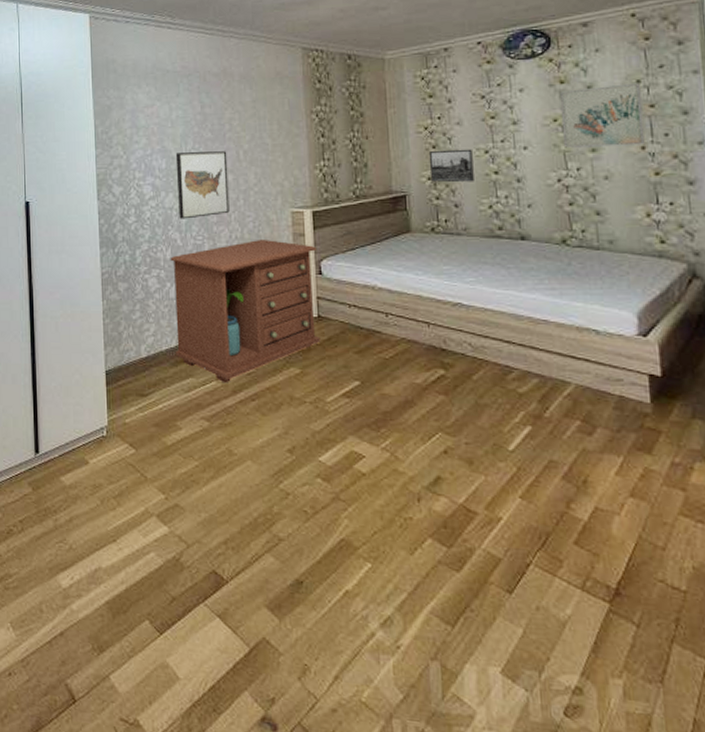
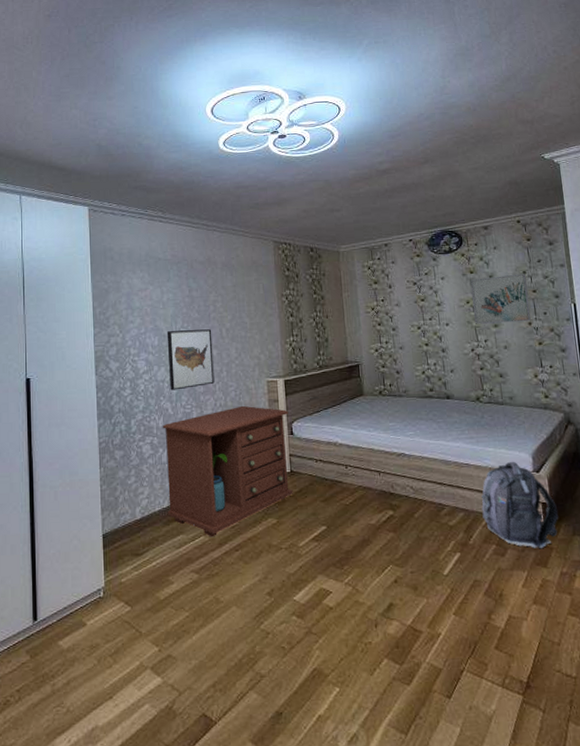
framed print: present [430,149,474,183] -> none [376,325,411,353]
backpack: none [563,320,673,430] -> present [481,461,559,548]

